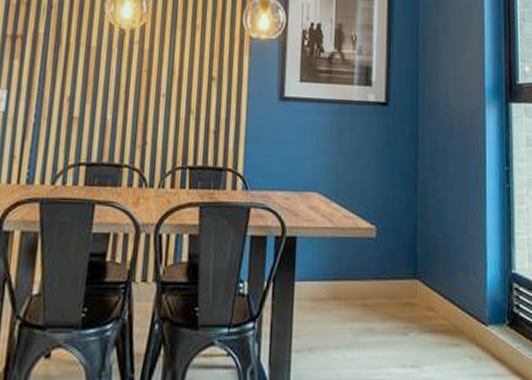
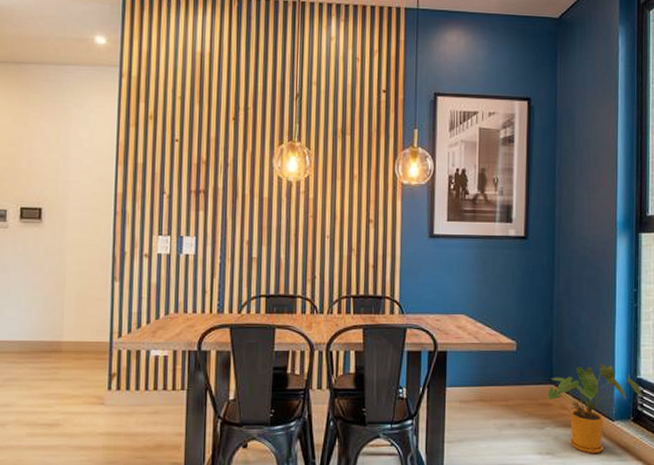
house plant: none [411,254,518,367] -> present [547,363,642,454]

